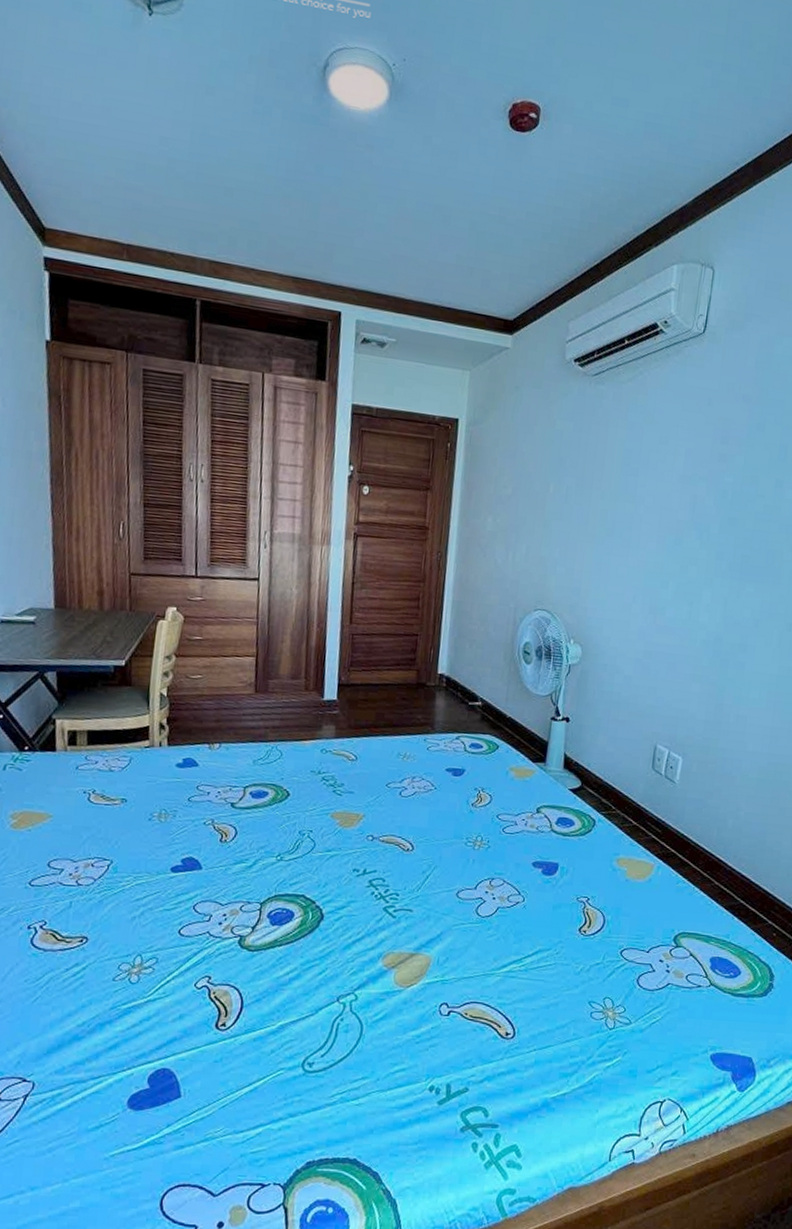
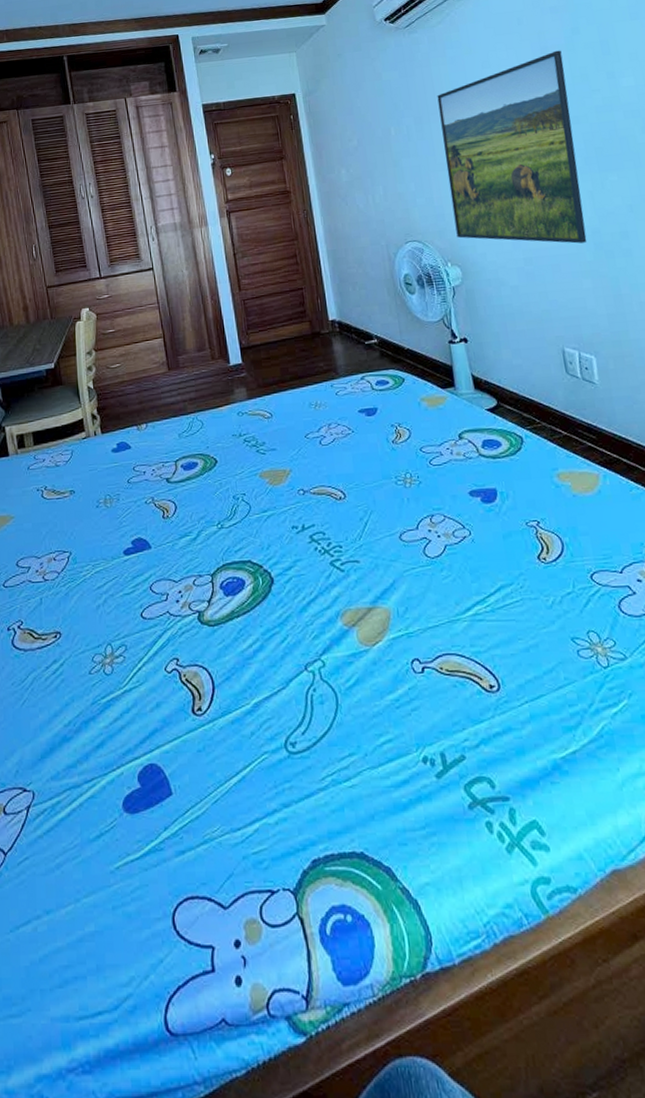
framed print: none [587,443,741,648] -> present [437,50,587,244]

